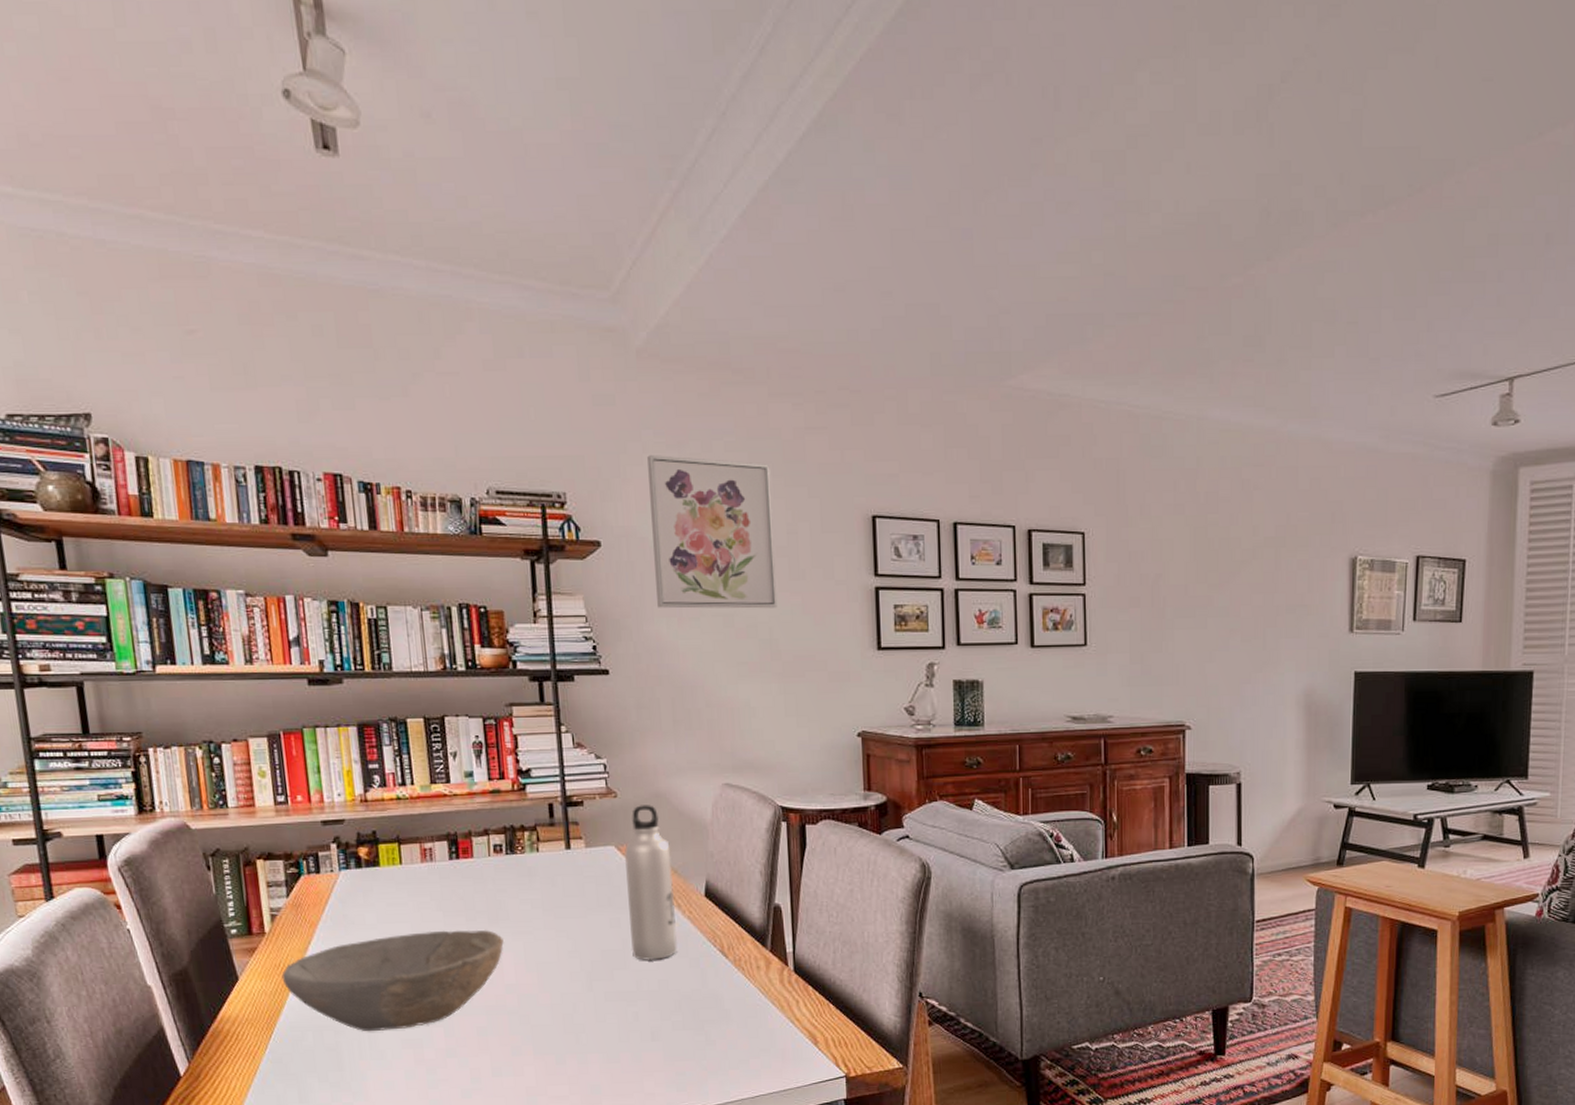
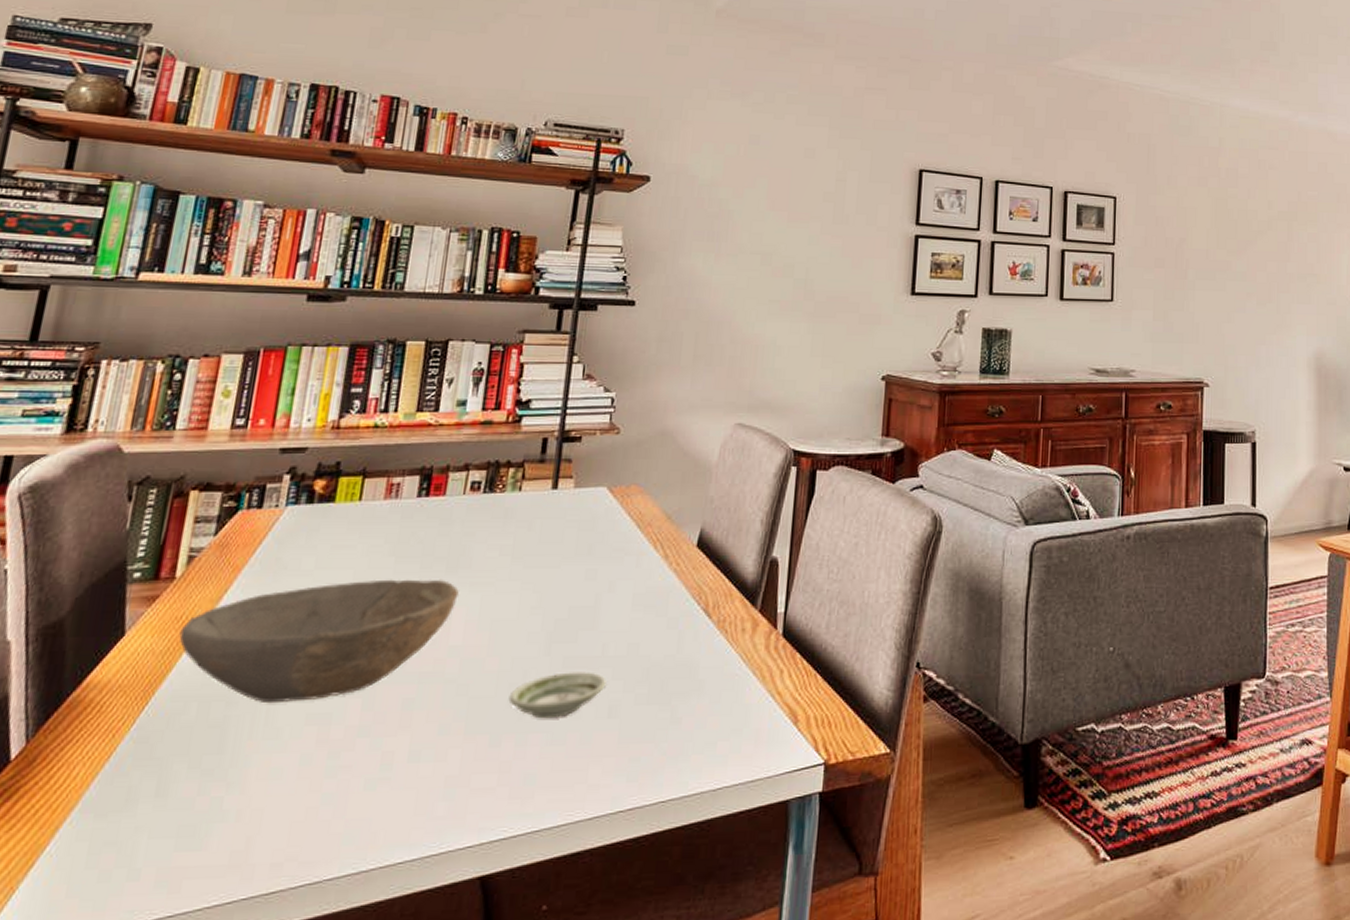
saucer: none [564,1004,645,1042] -> present [508,672,606,719]
water bottle: present [624,805,677,961] -> none [603,443,668,621]
wall art: present [647,455,778,609] -> none [697,101,828,250]

